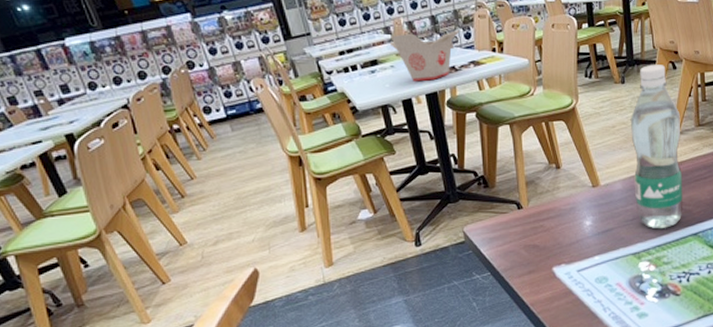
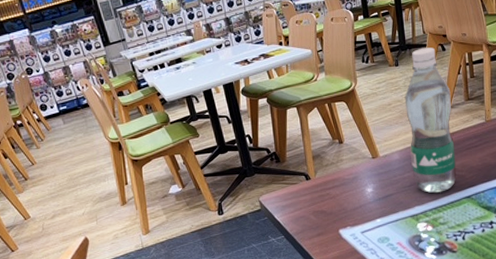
takeout container: present [389,29,460,82] -> none [191,28,251,75]

